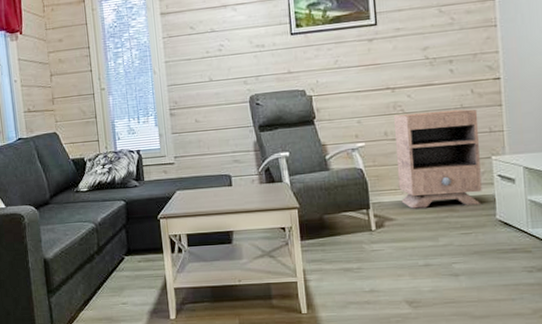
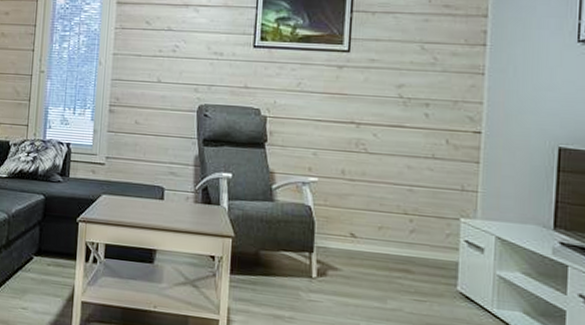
nightstand: present [394,109,482,209] -> none [349,153,451,270]

